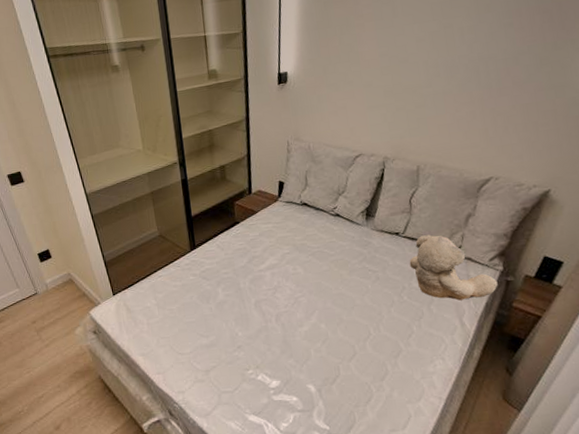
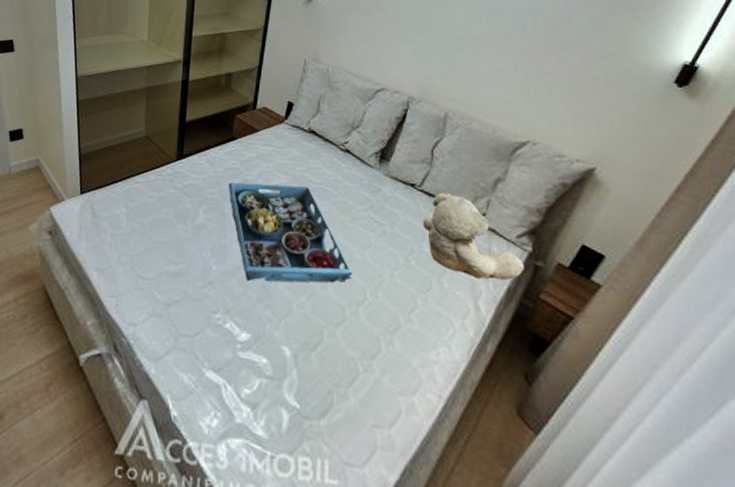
serving tray: none [239,252,357,339] -> present [228,182,352,283]

